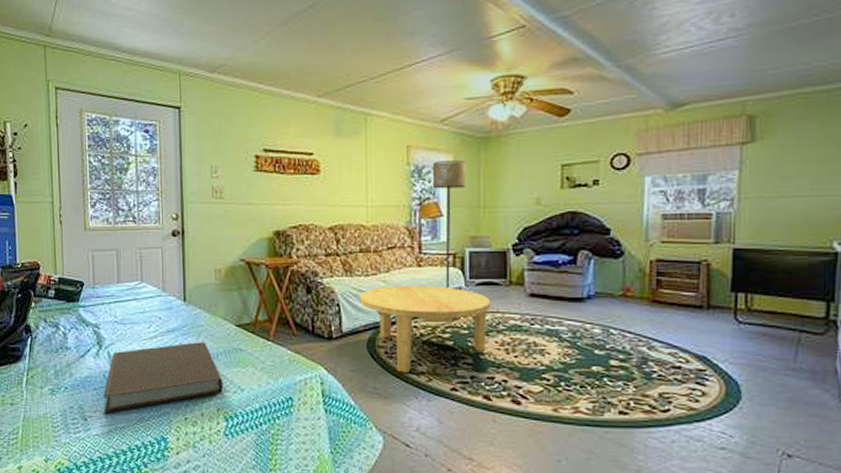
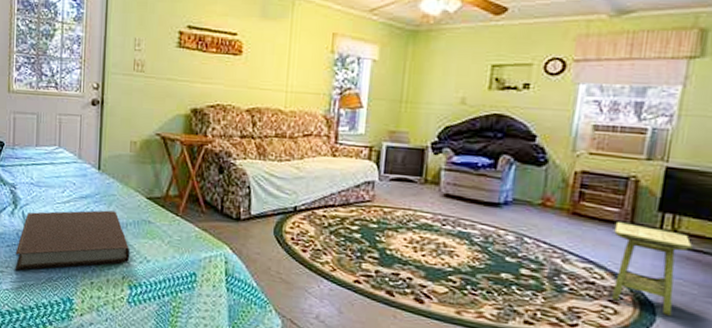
coffee table: present [360,286,490,373] -> none [271,173,403,261]
floor lamp: present [432,160,467,321] -> none [355,51,393,214]
side table: none [693,306,768,391] -> present [611,222,694,316]

